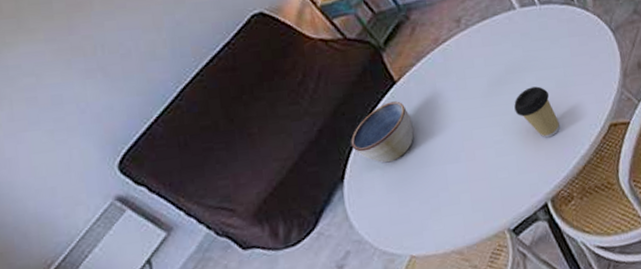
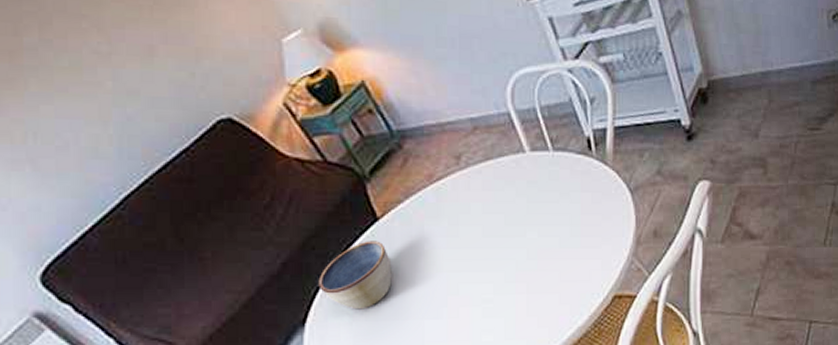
coffee cup: present [514,86,560,138] -> none [510,243,558,303]

